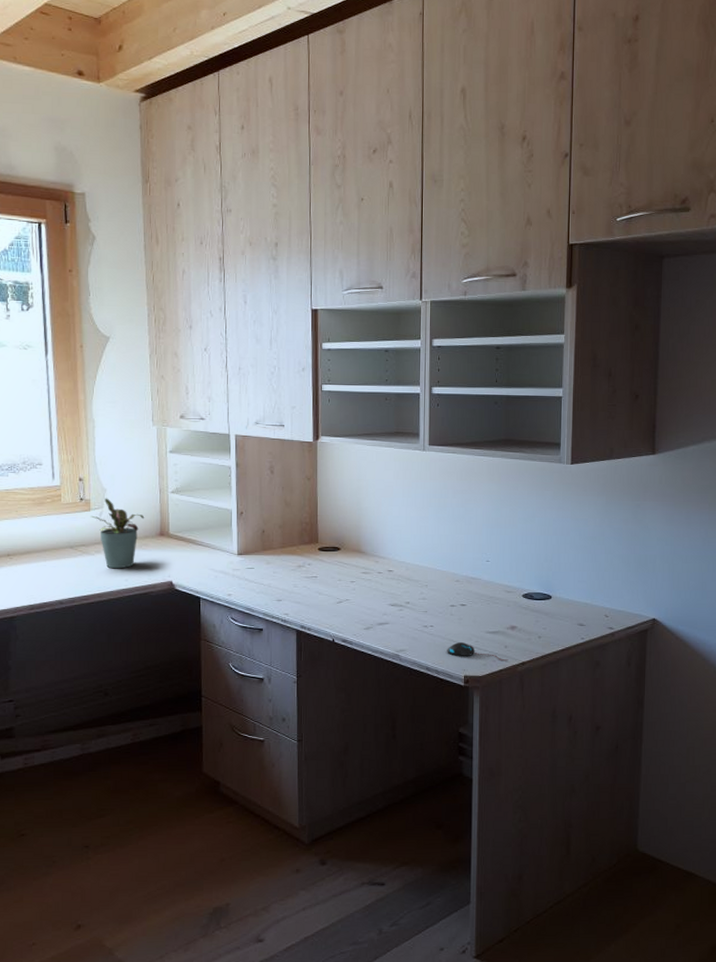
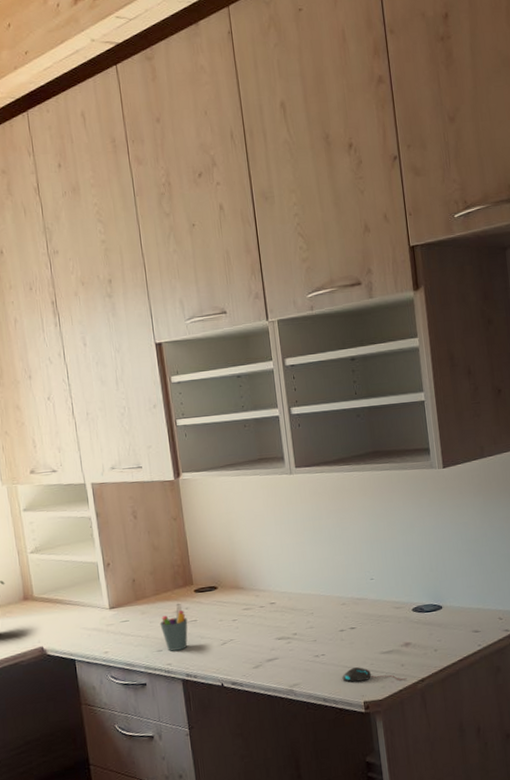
pen holder: none [282,558,309,602] -> present [160,602,188,651]

